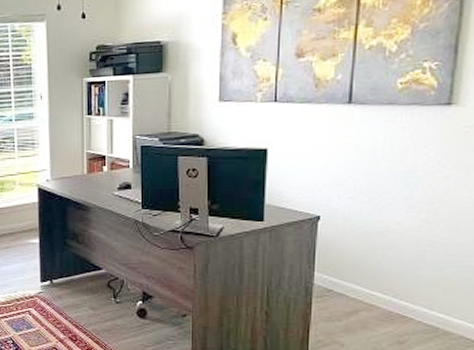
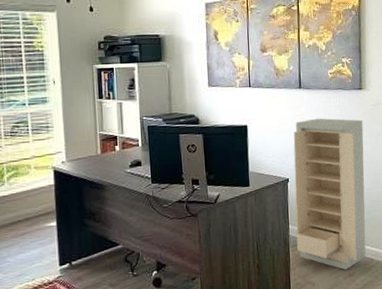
storage cabinet: none [323,142,447,336] -> present [293,118,366,270]

